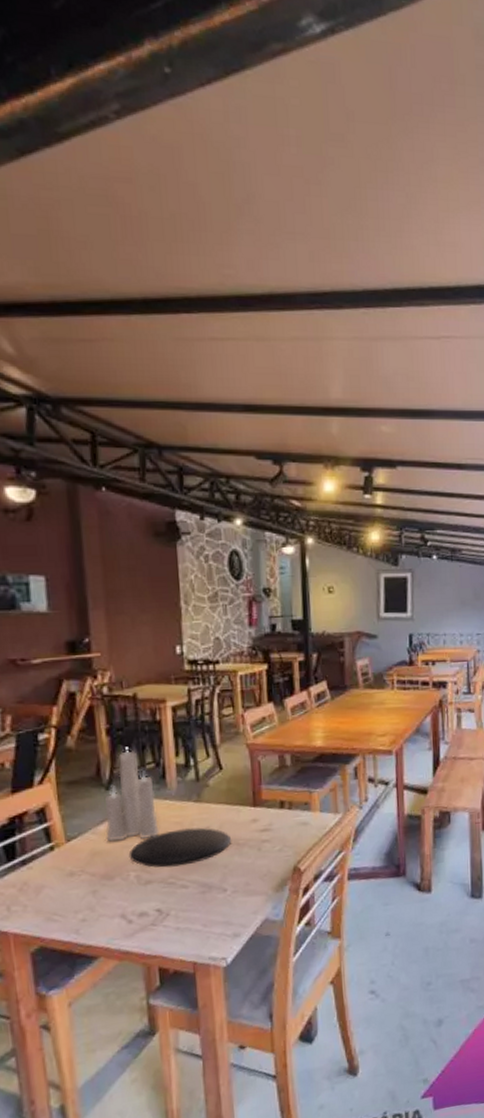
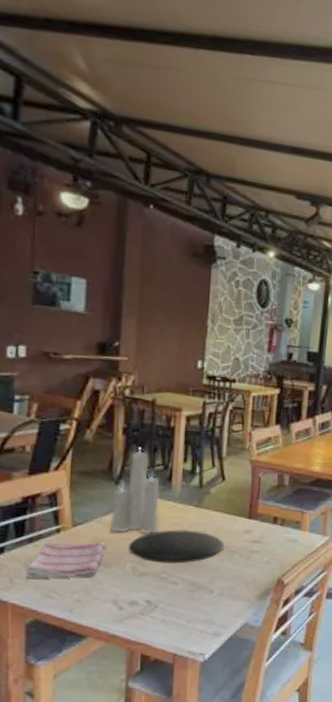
dish towel: none [23,853,106,904] -> present [26,542,107,578]

